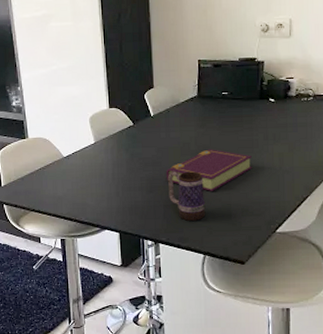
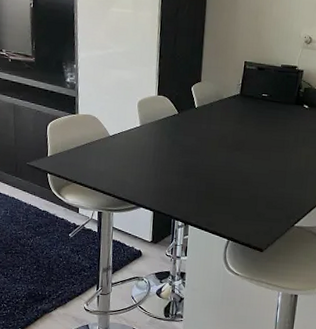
book: present [166,149,252,191] -> none [202,144,282,183]
mug: present [167,171,206,221] -> none [202,160,236,208]

